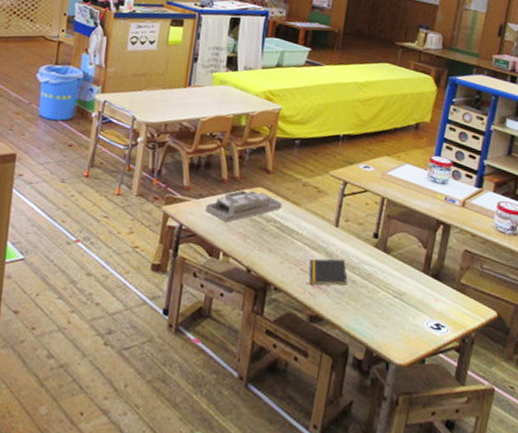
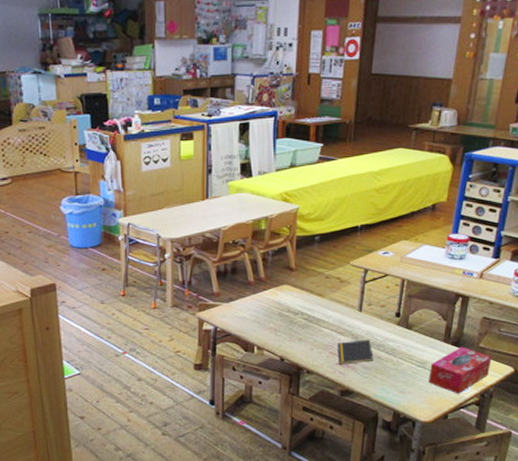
desk organizer: present [205,190,282,222] -> none [236,289,307,320]
tissue box: none [405,280,474,336] -> present [428,346,492,394]

